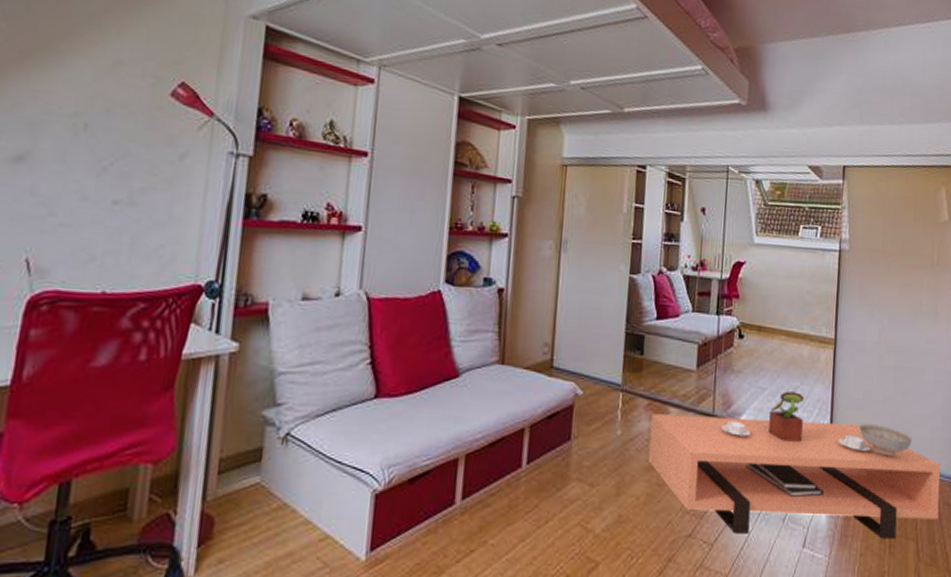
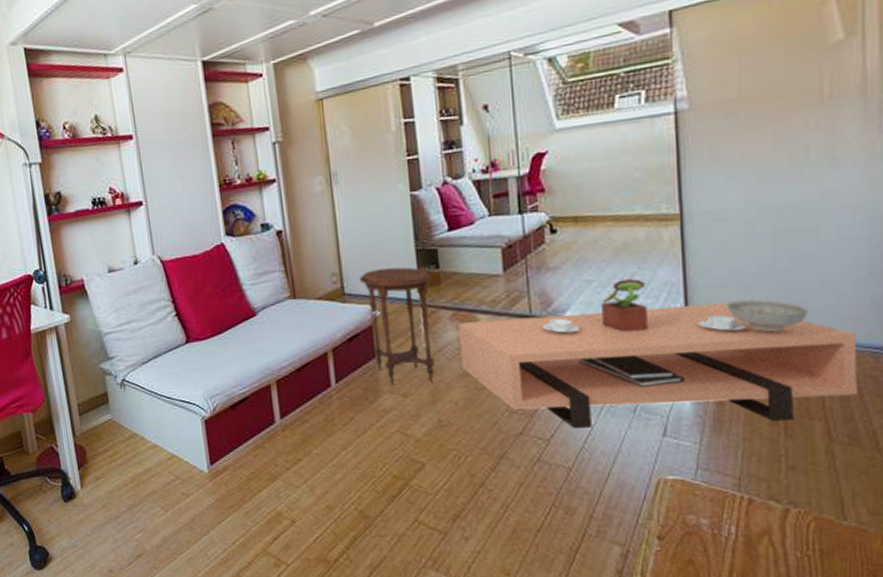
side table: none [570,346,635,472] -> present [359,267,435,384]

